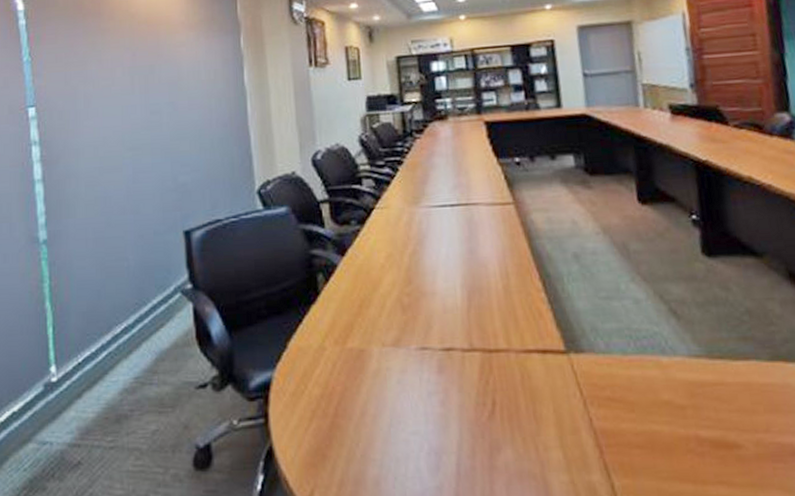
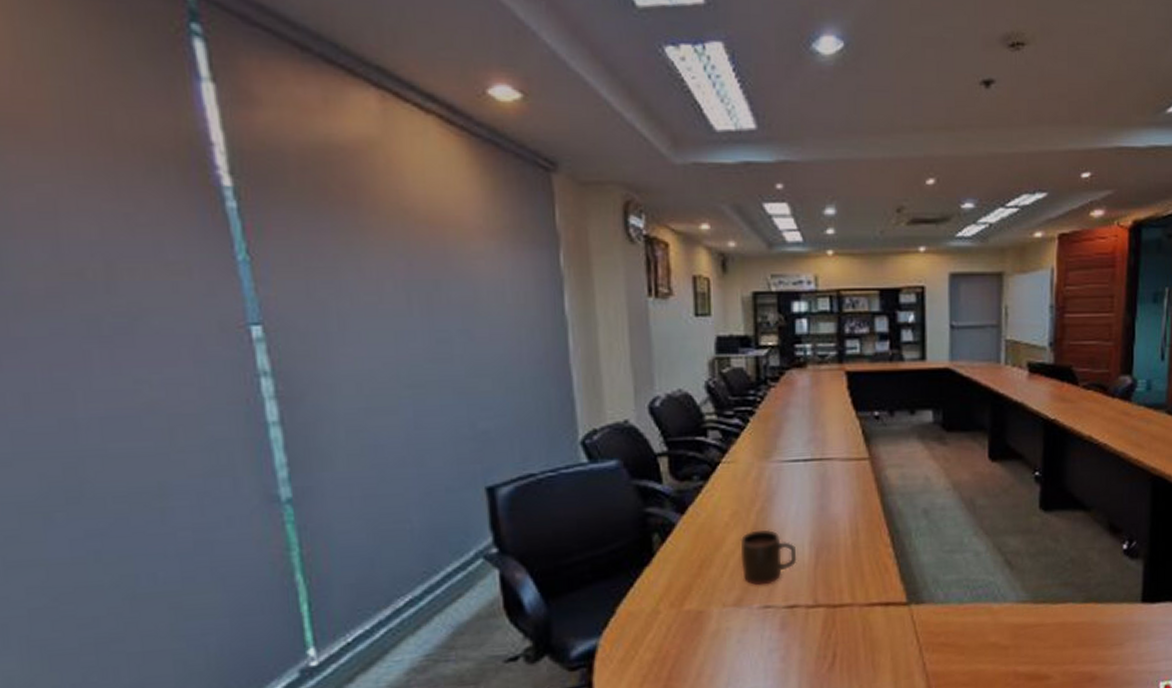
mug: none [395,271,451,327] -> present [740,529,797,586]

